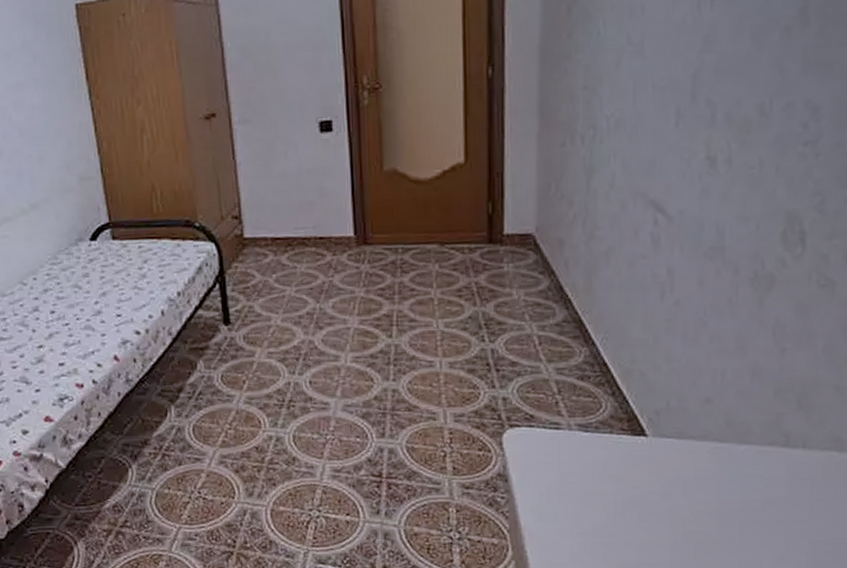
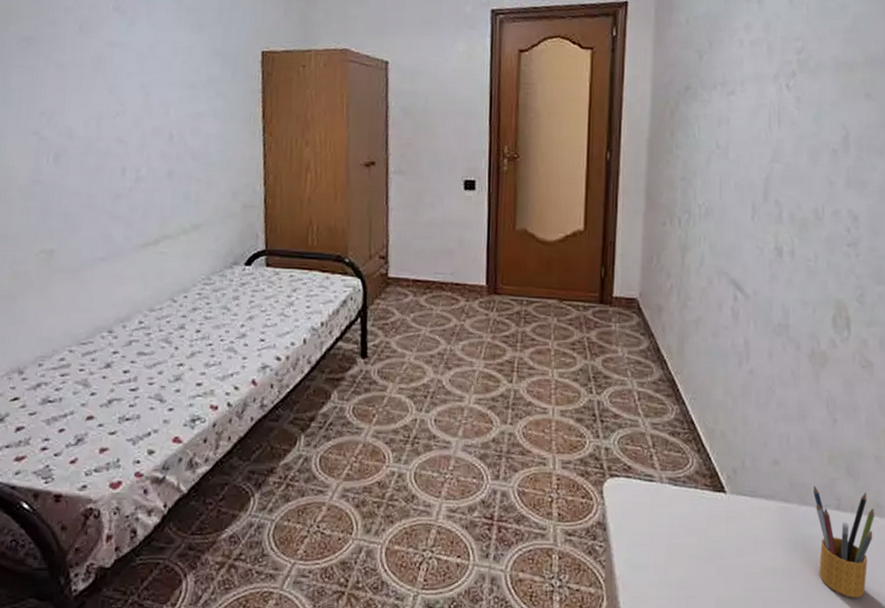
pencil box: none [755,422,833,538] -> present [814,485,875,598]

